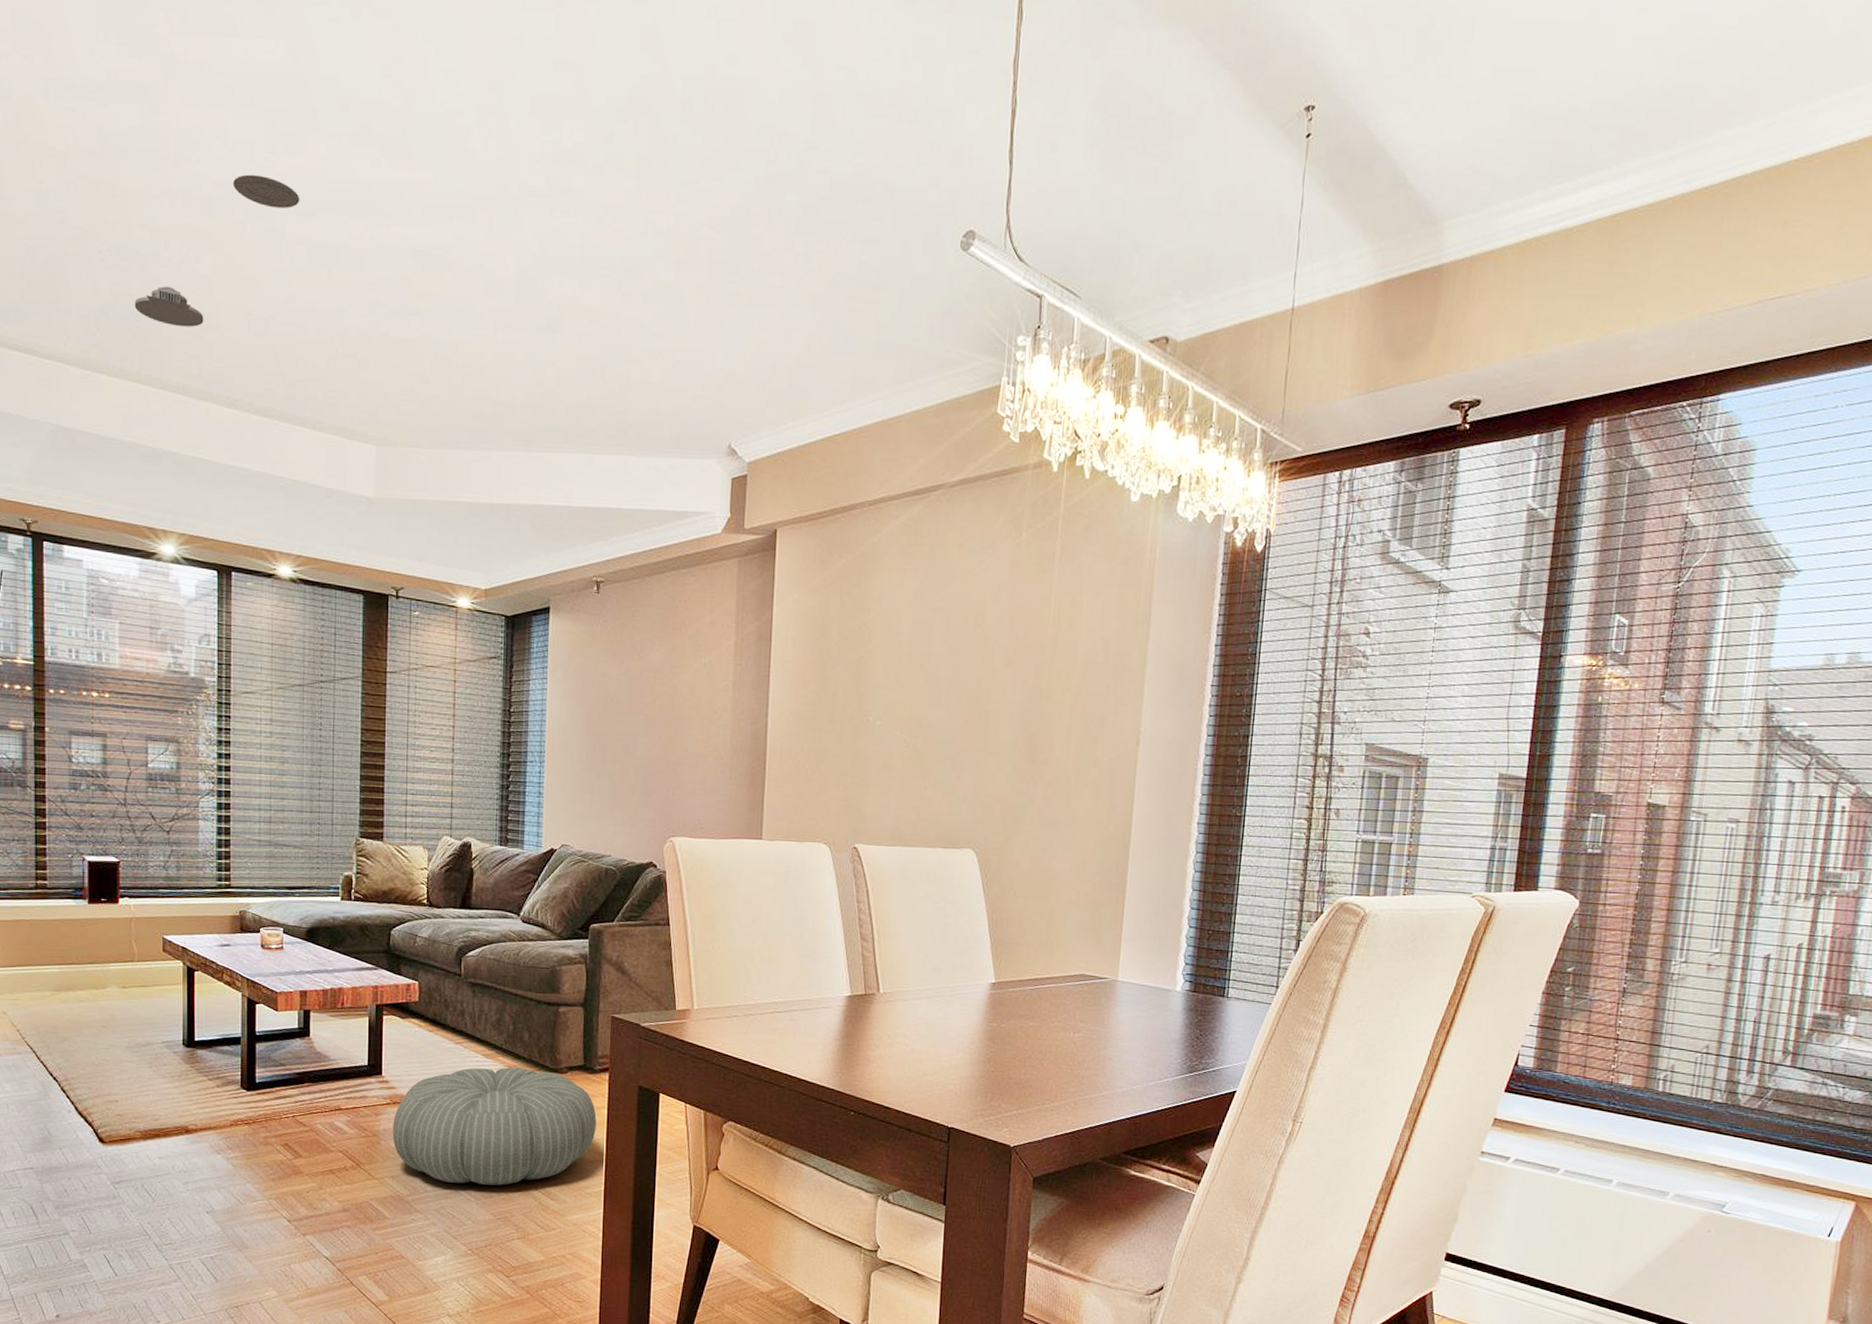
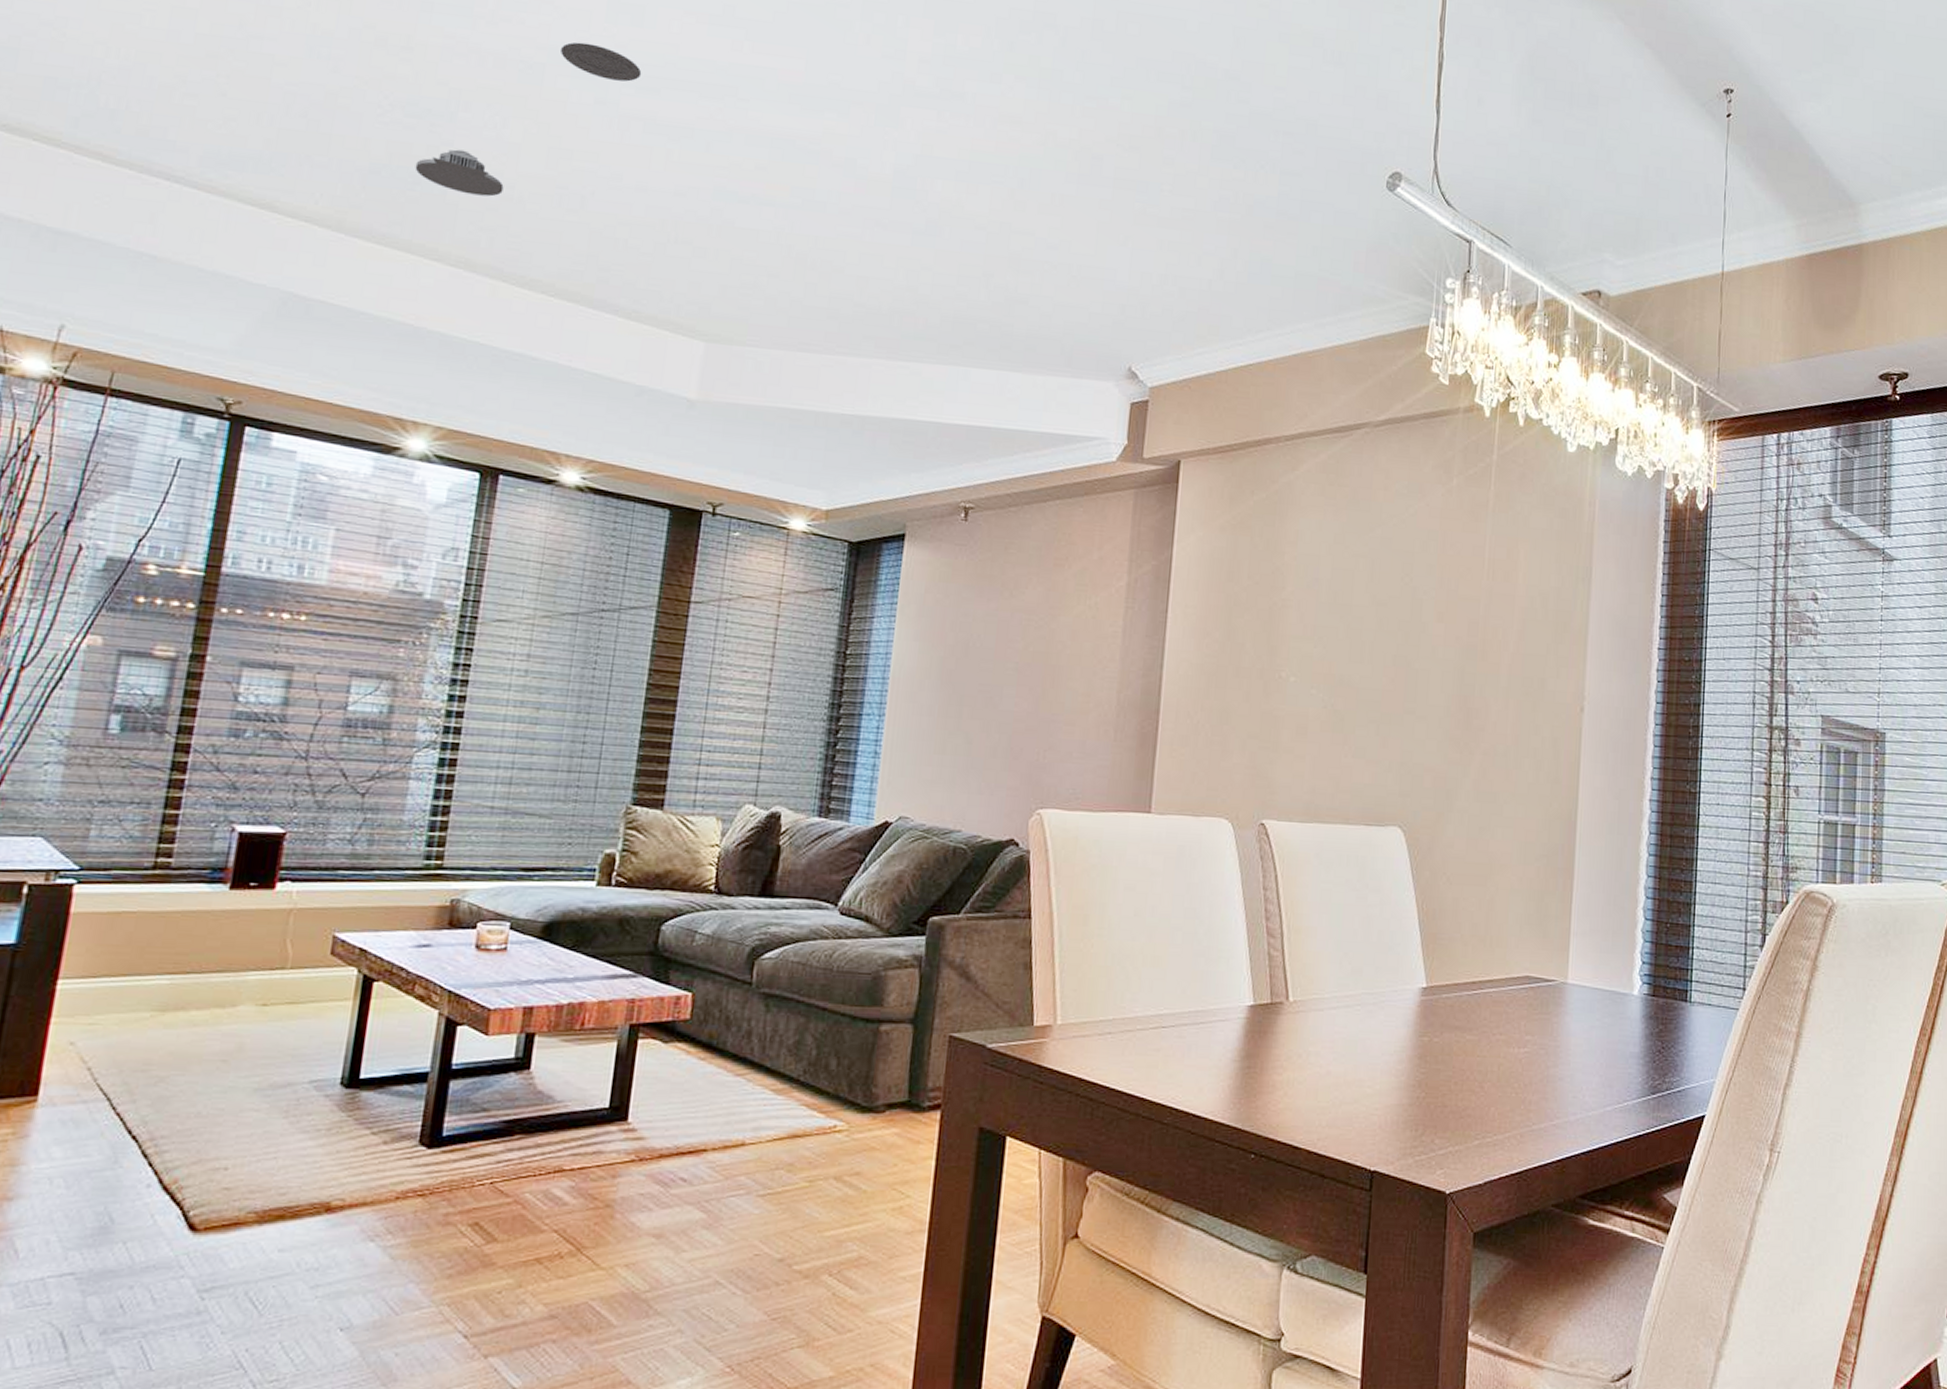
pouf: present [392,1067,597,1186] -> none [633,1106,921,1273]

